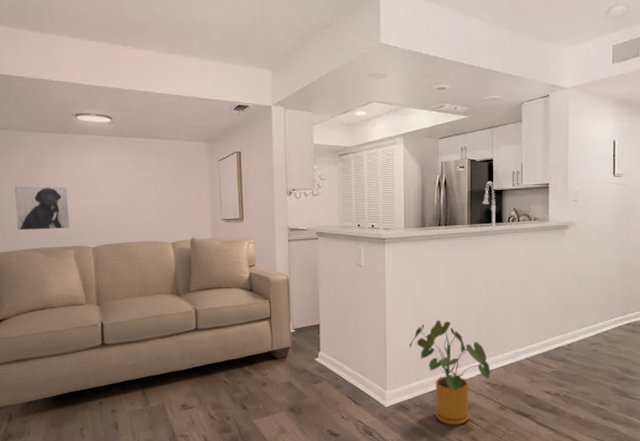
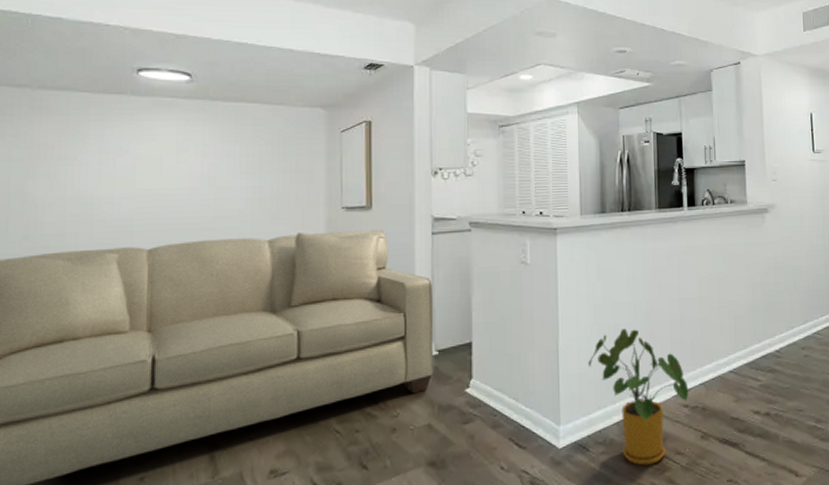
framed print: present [13,185,71,231] -> none [27,164,117,228]

